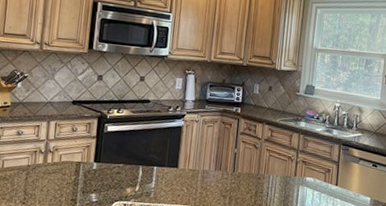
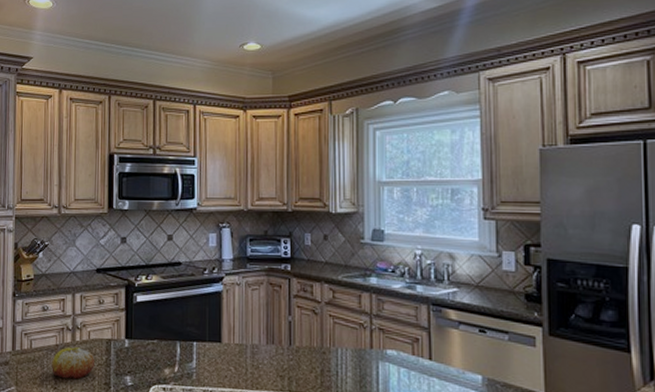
fruit: none [22,167,64,196] -> present [52,347,94,380]

